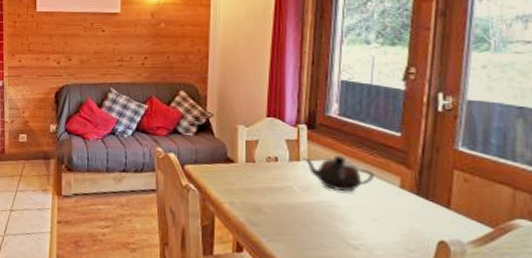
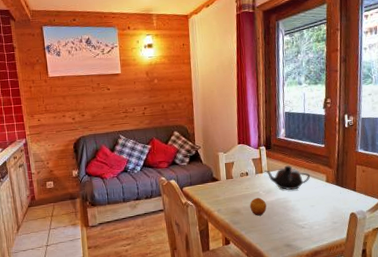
fruit: none [277,194,302,221] -> present [250,197,267,216]

